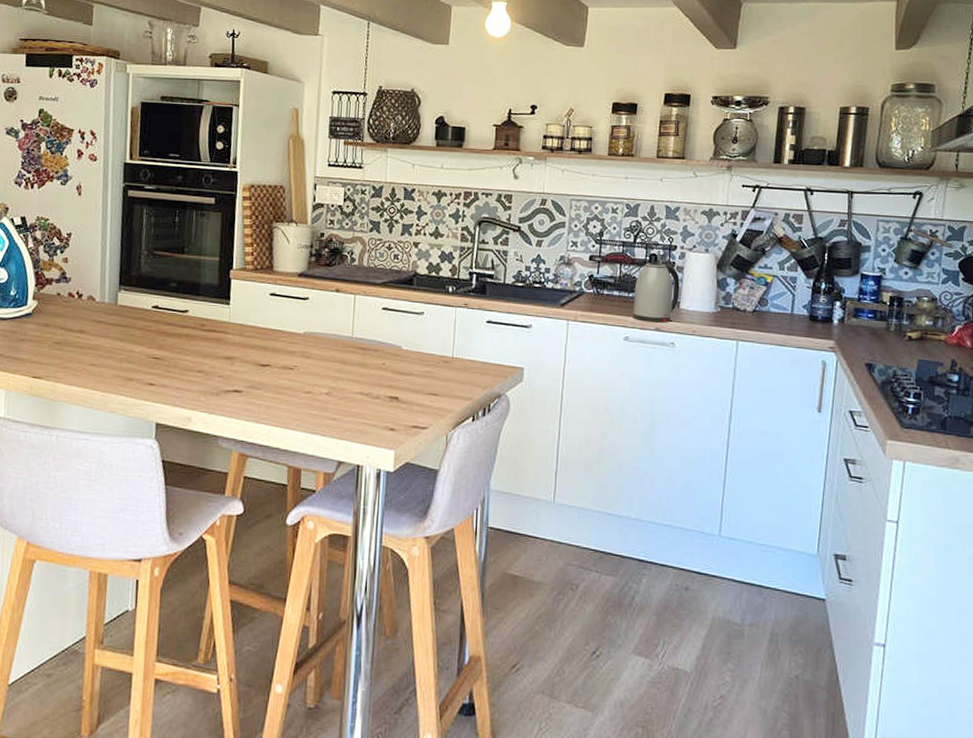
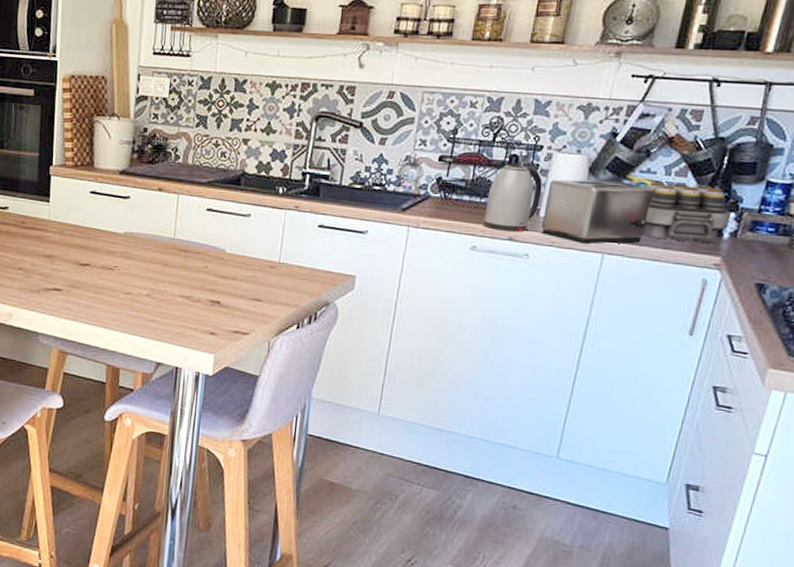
toaster: none [683,274,772,333] -> present [541,179,654,245]
spice rack: none [766,276,837,328] -> present [642,182,732,243]

